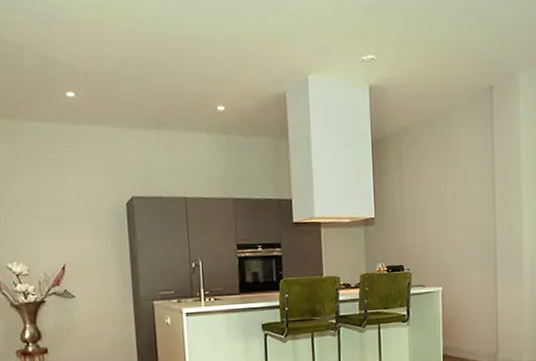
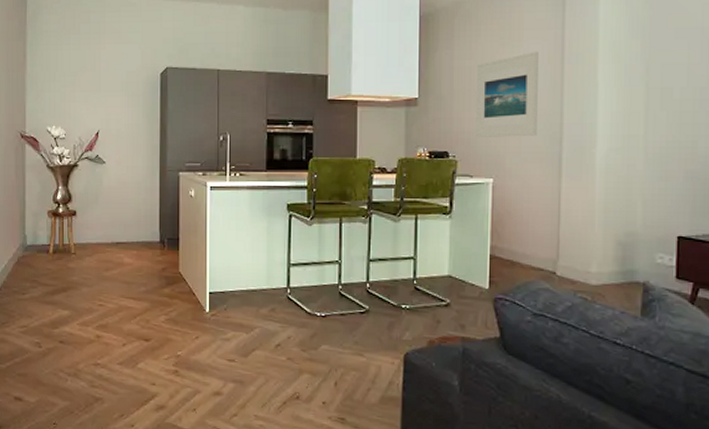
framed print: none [423,172,476,251] -> present [475,52,539,137]

